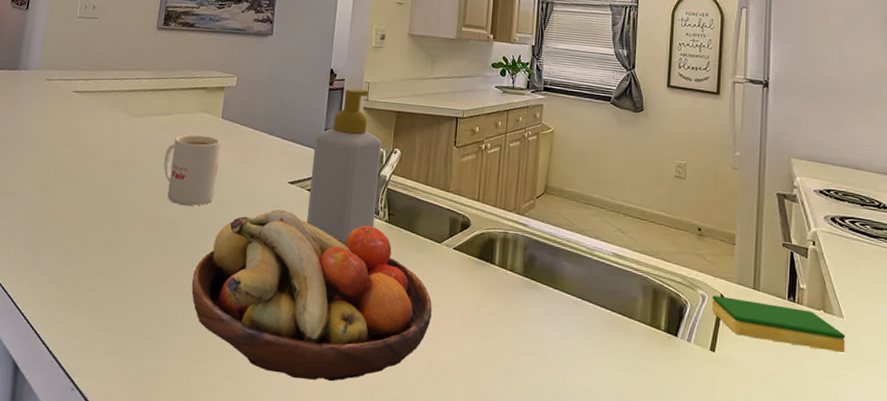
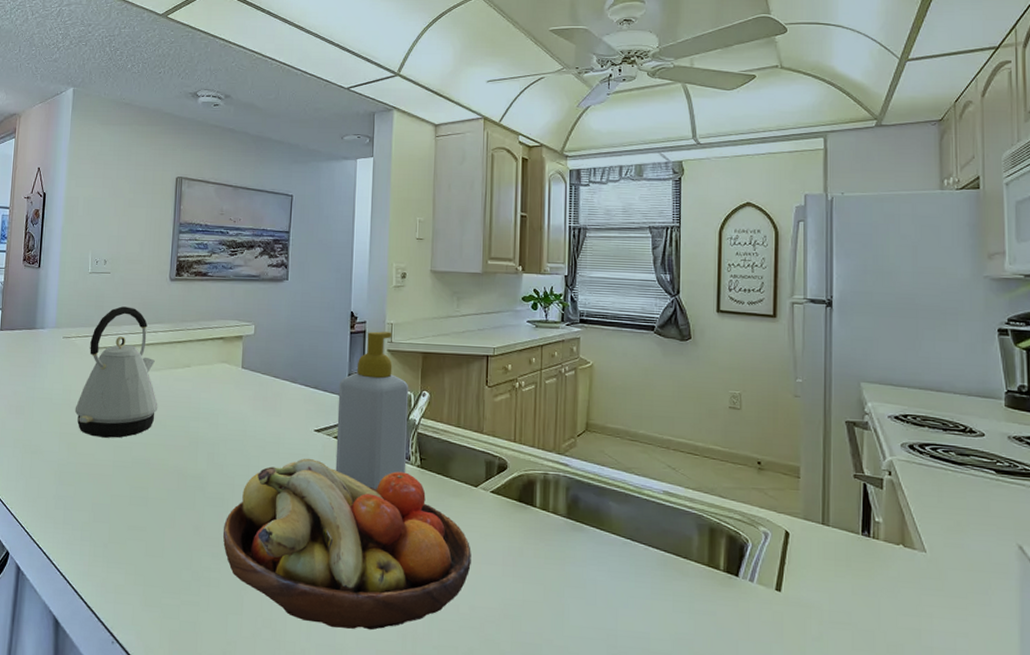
kettle: none [51,52,137,182] -> present [74,306,158,438]
mug: present [164,134,221,206] -> none [187,386,243,458]
dish sponge: present [711,295,846,353] -> none [775,532,930,590]

